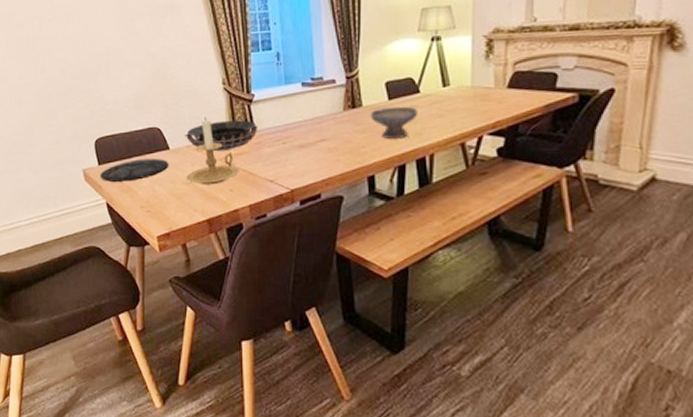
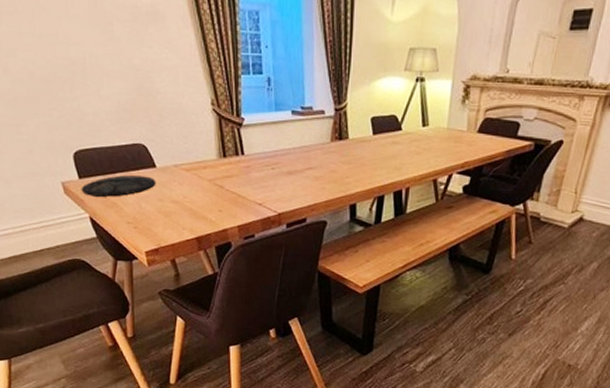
decorative bowl: present [183,120,258,152] -> none [171,142,248,173]
candle holder: present [186,117,239,185] -> none [174,137,228,205]
bowl: present [370,106,418,139] -> none [355,141,399,172]

